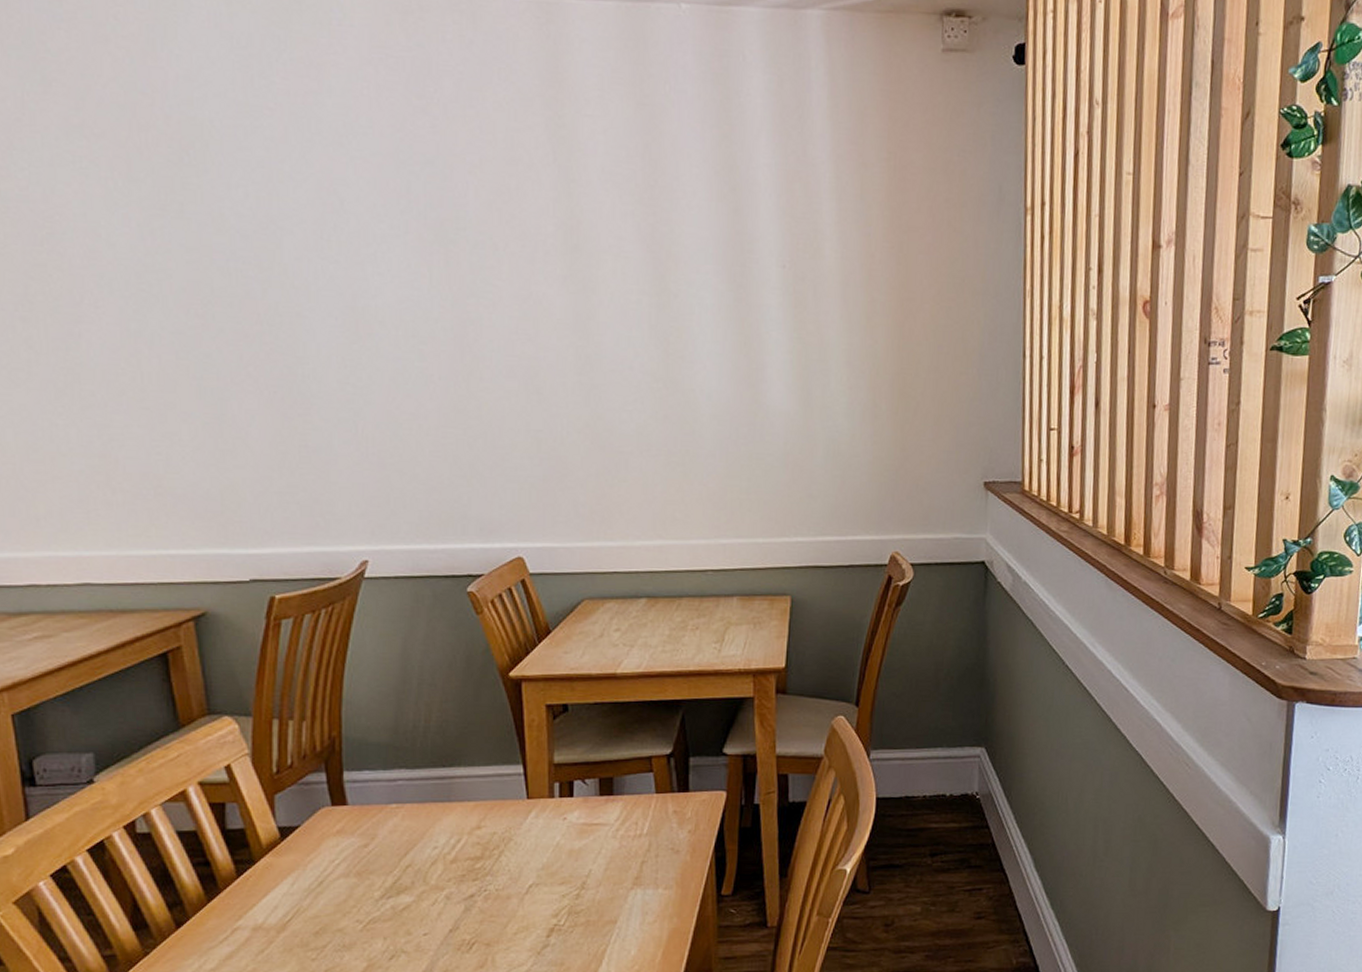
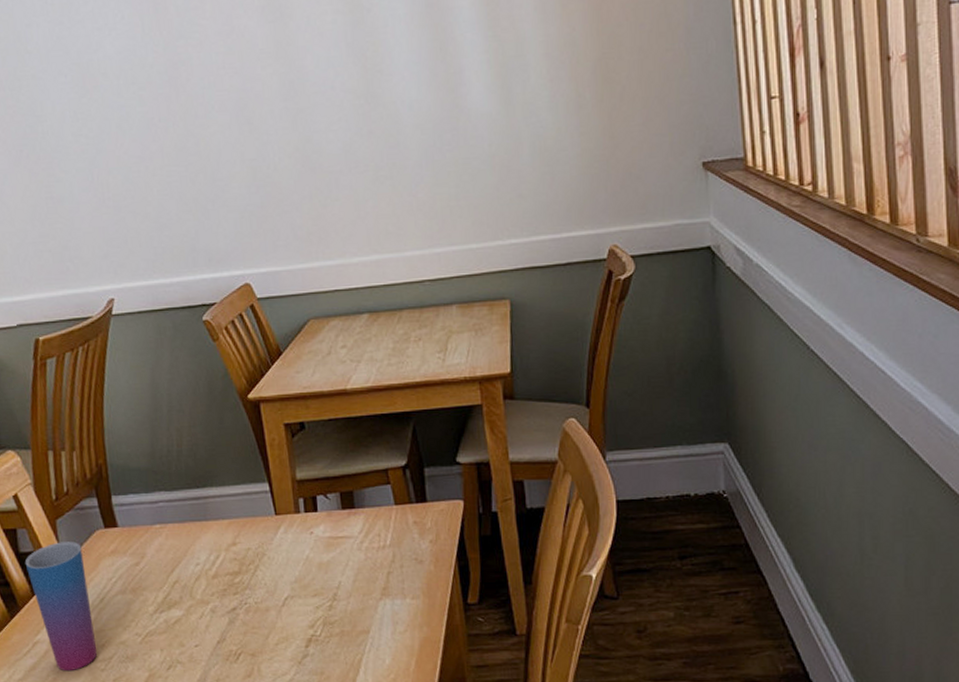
cup: none [231,819,309,961] -> present [24,542,98,672]

